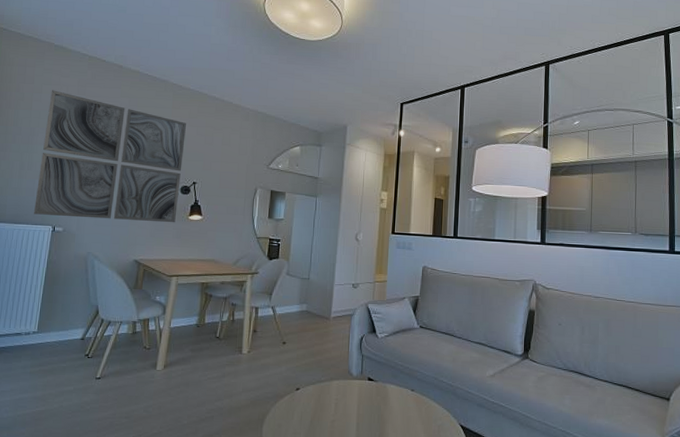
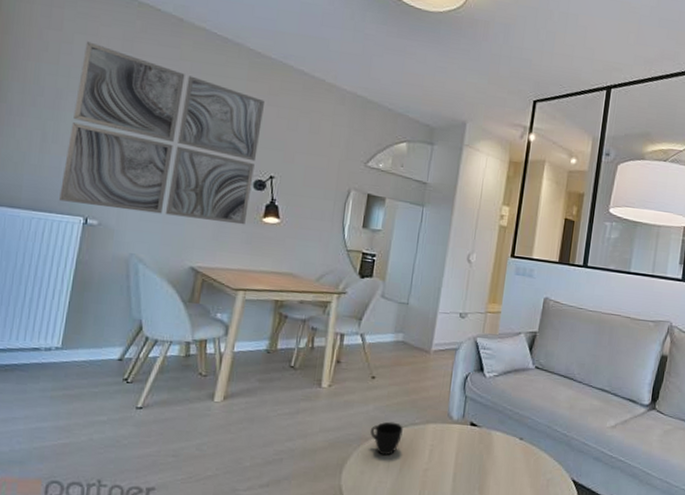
cup: none [284,380,311,410] -> present [370,421,403,456]

